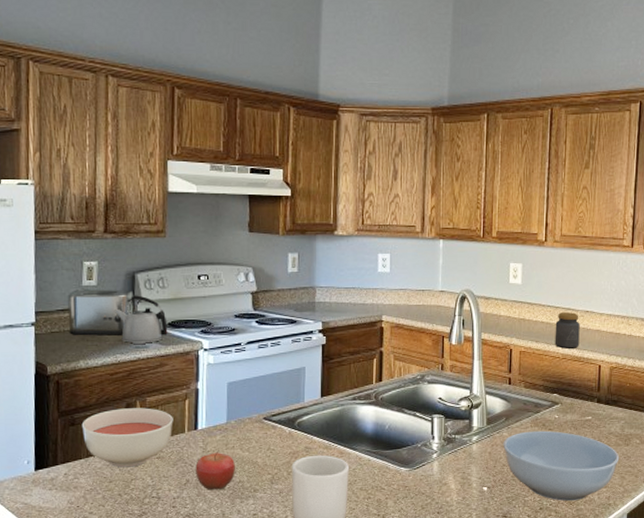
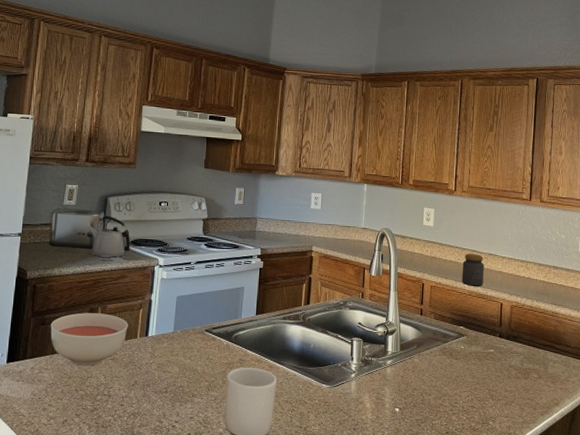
fruit: present [195,450,236,490] -> none [143,356,179,393]
bowl: present [503,430,620,501] -> none [414,359,519,427]

